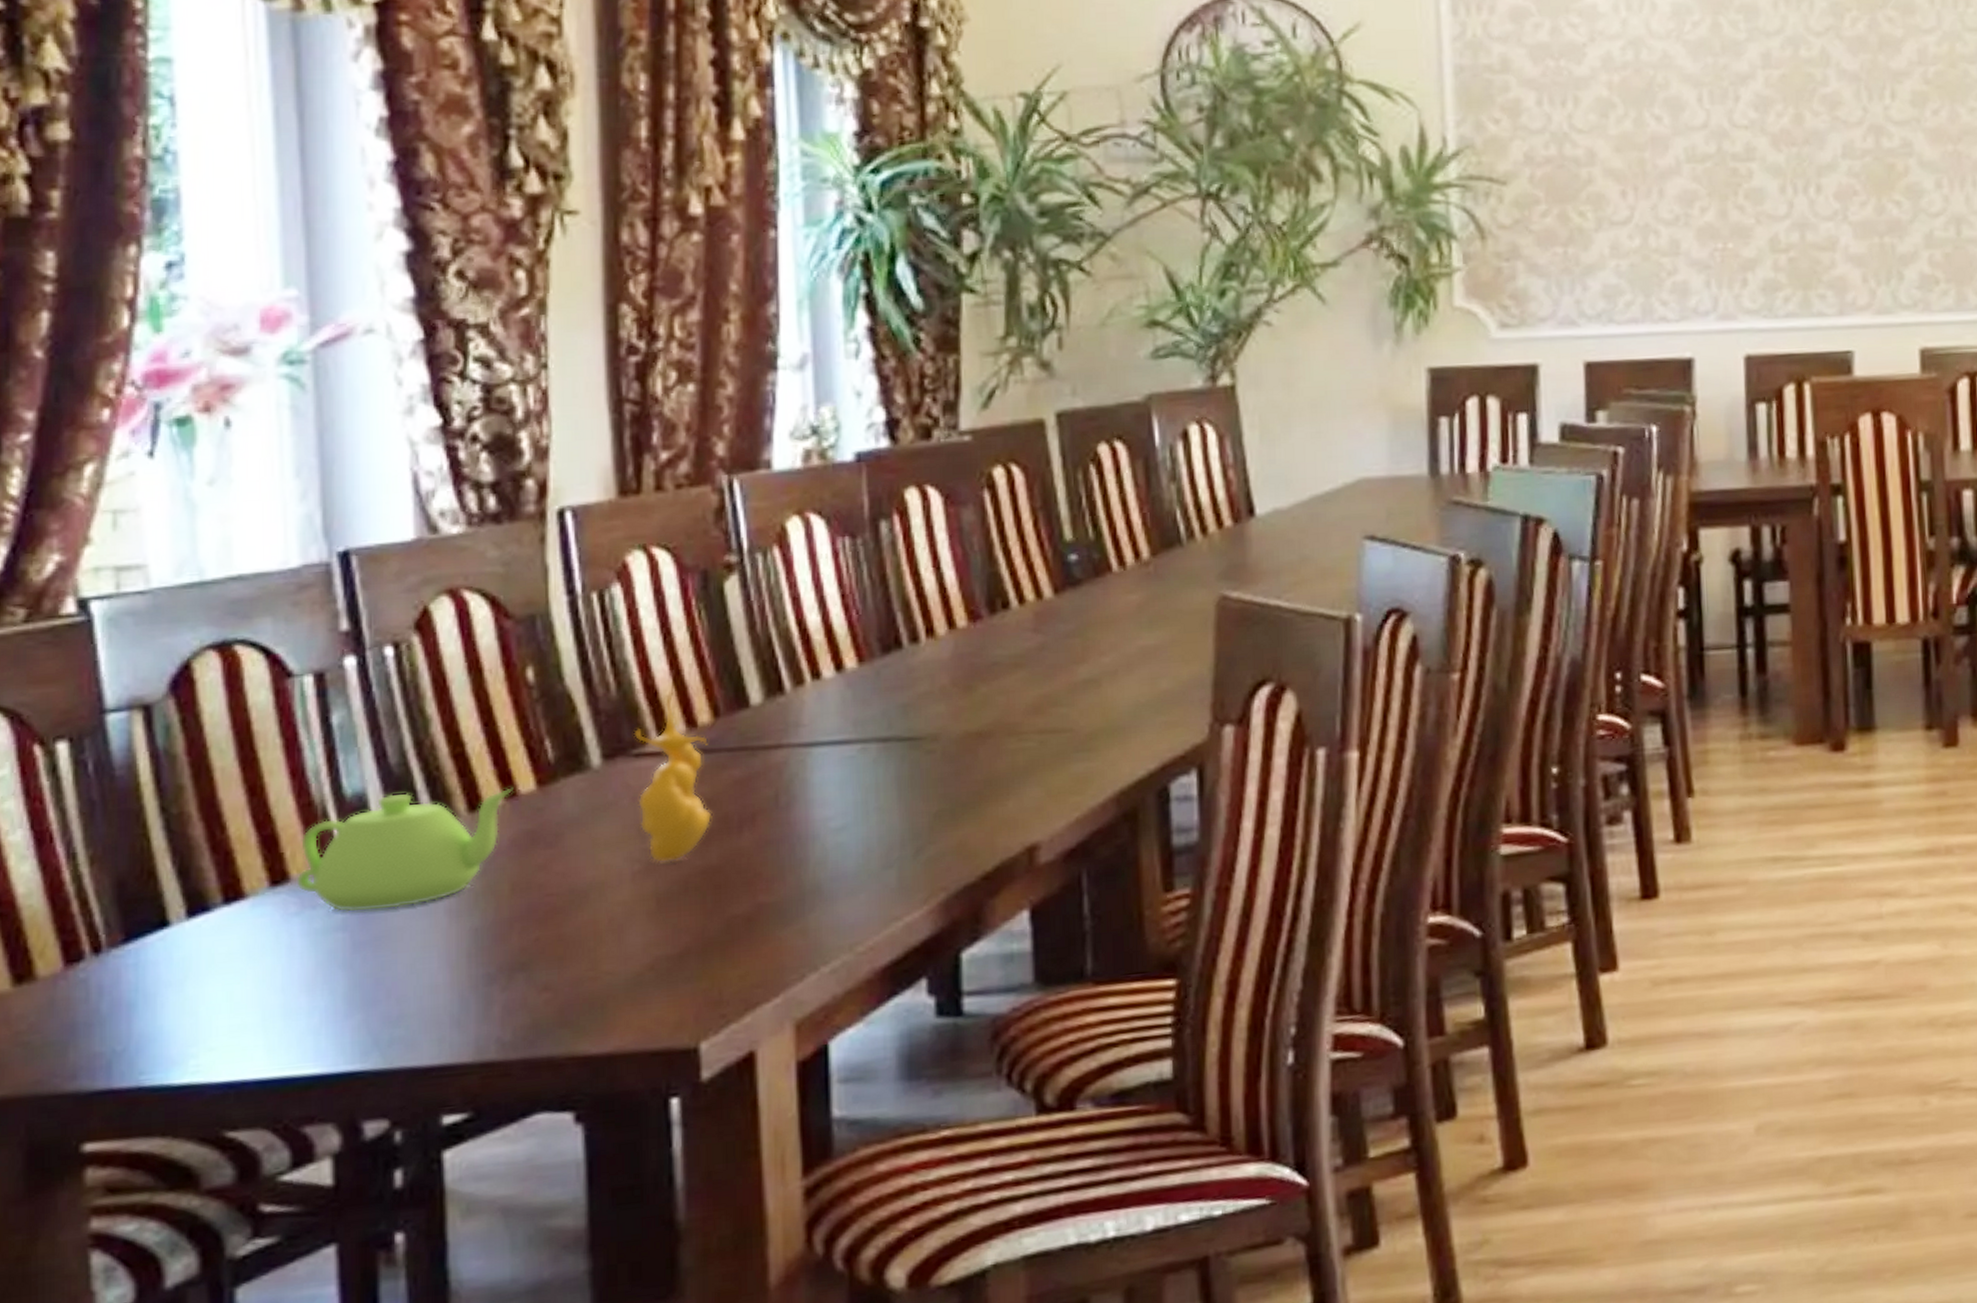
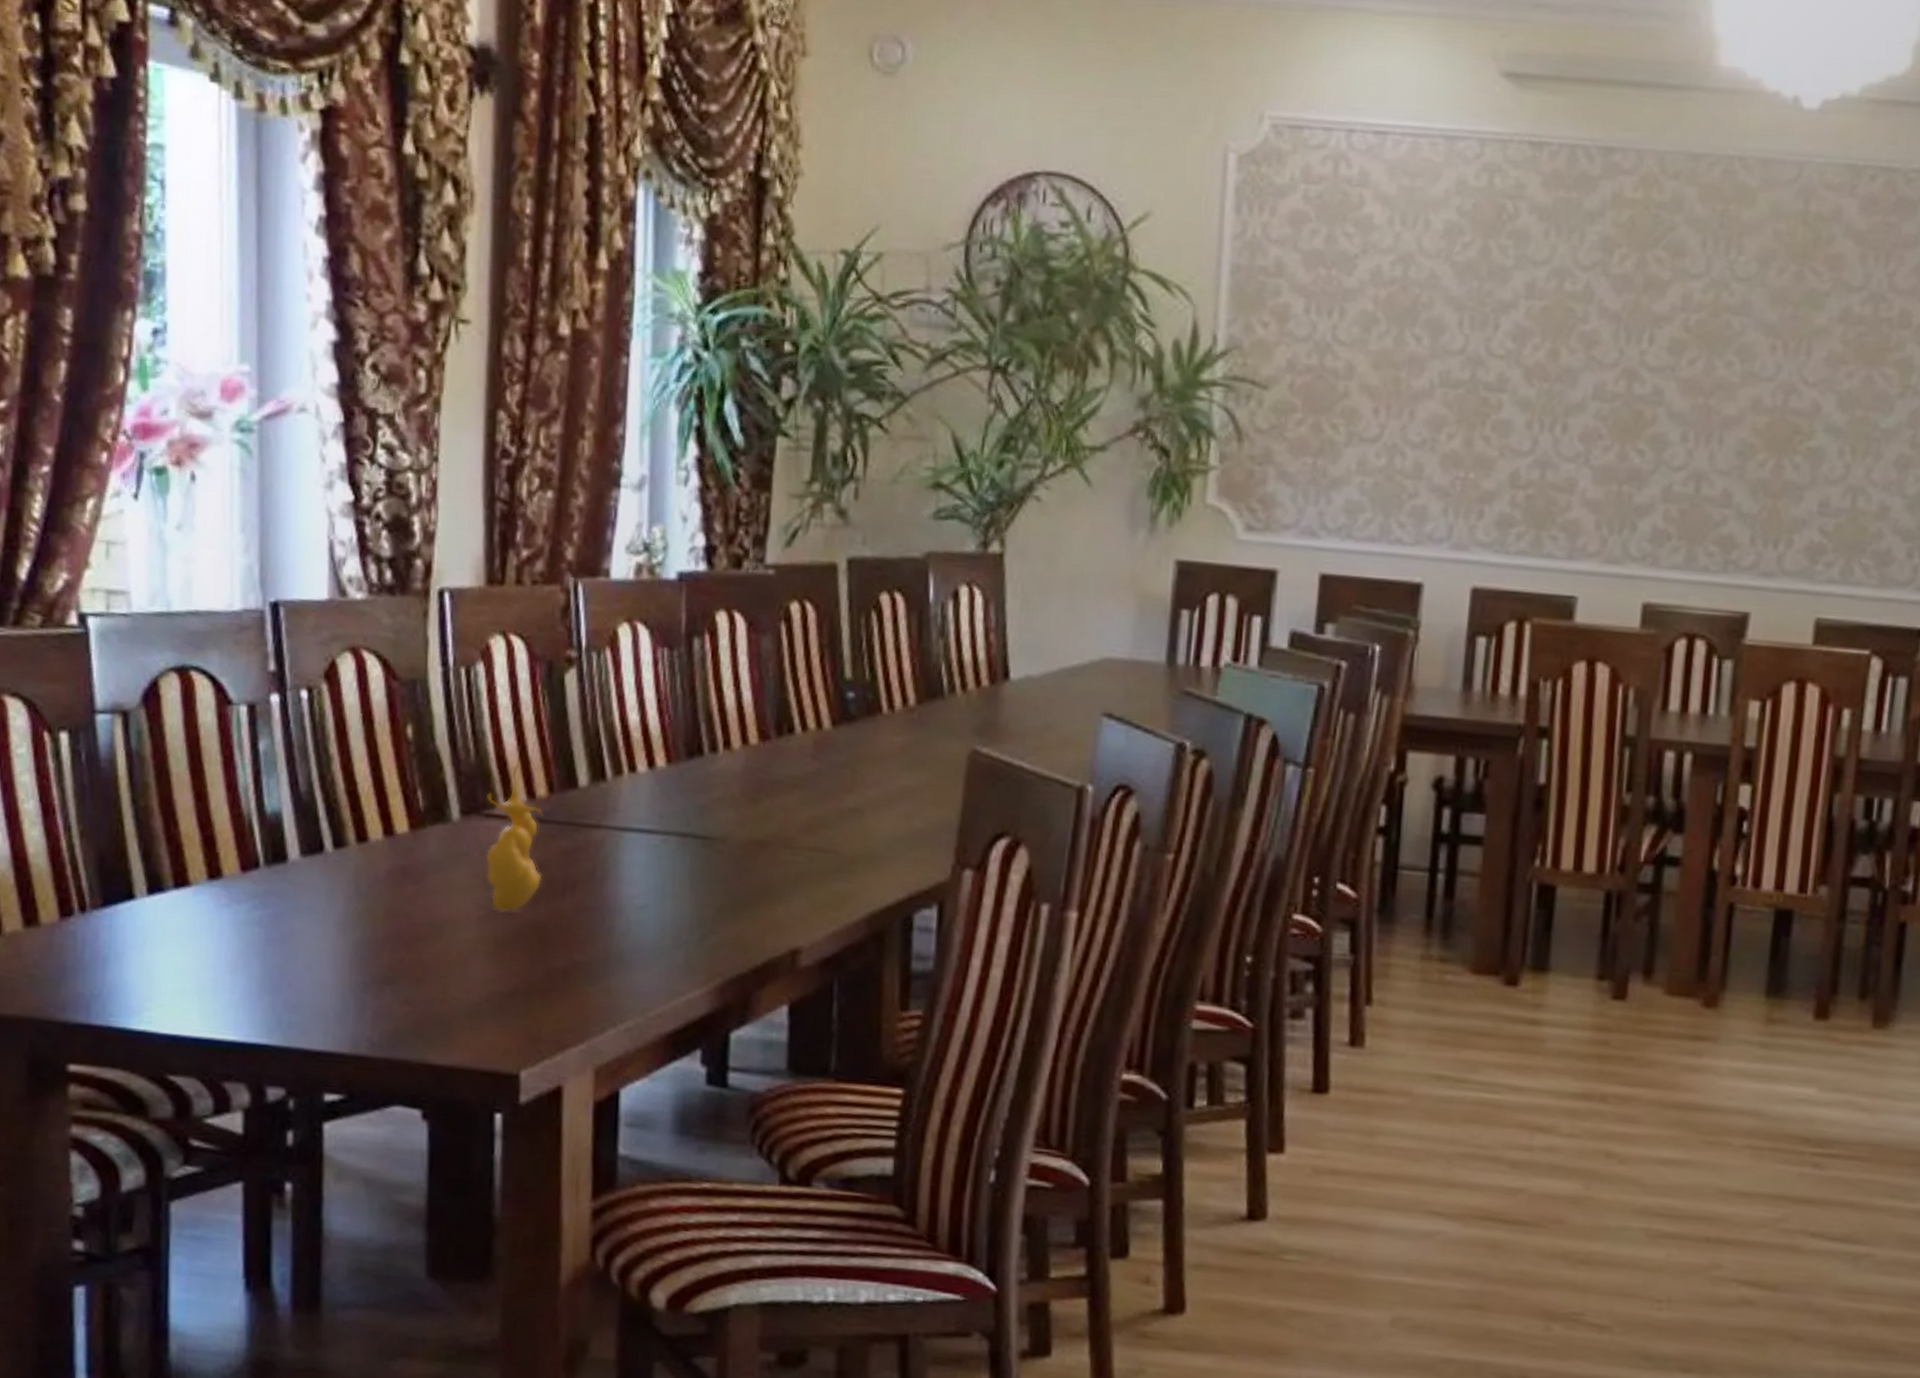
teapot: present [295,787,514,913] -> none [226,817,392,915]

